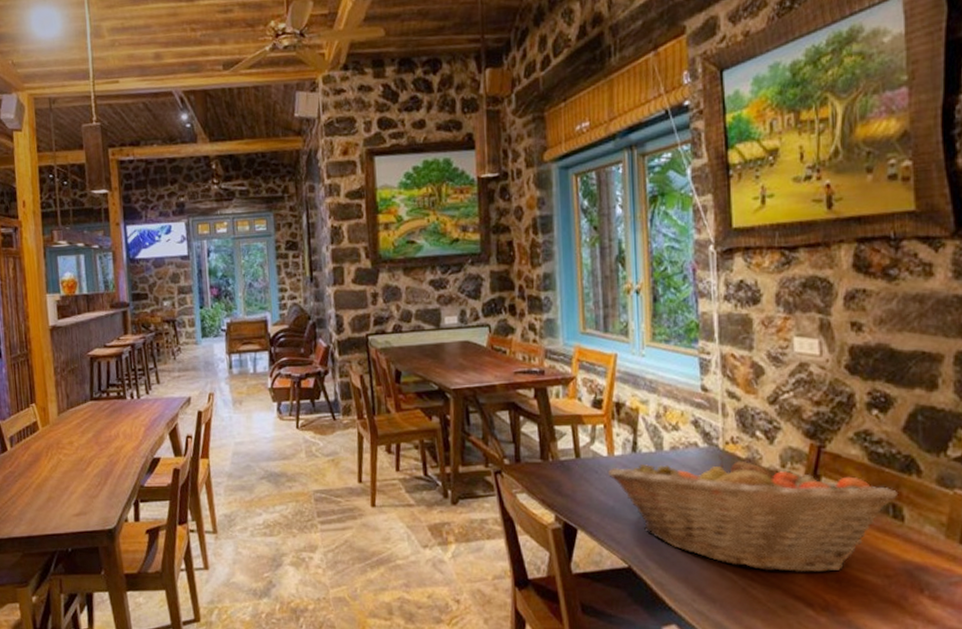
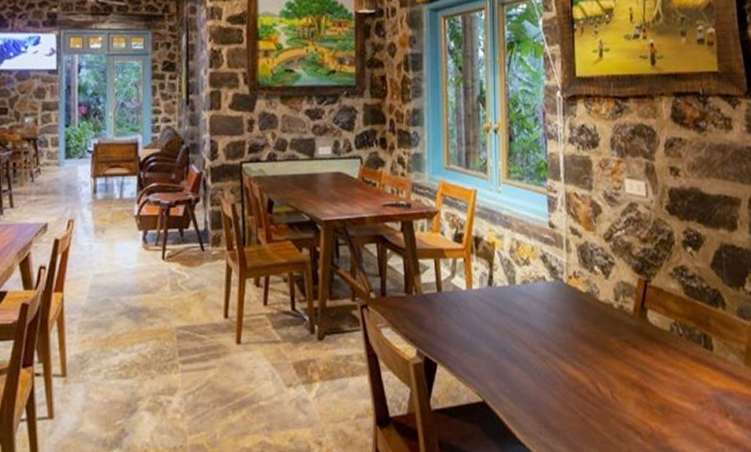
fruit basket: present [607,454,899,573] -> none [465,288,708,402]

